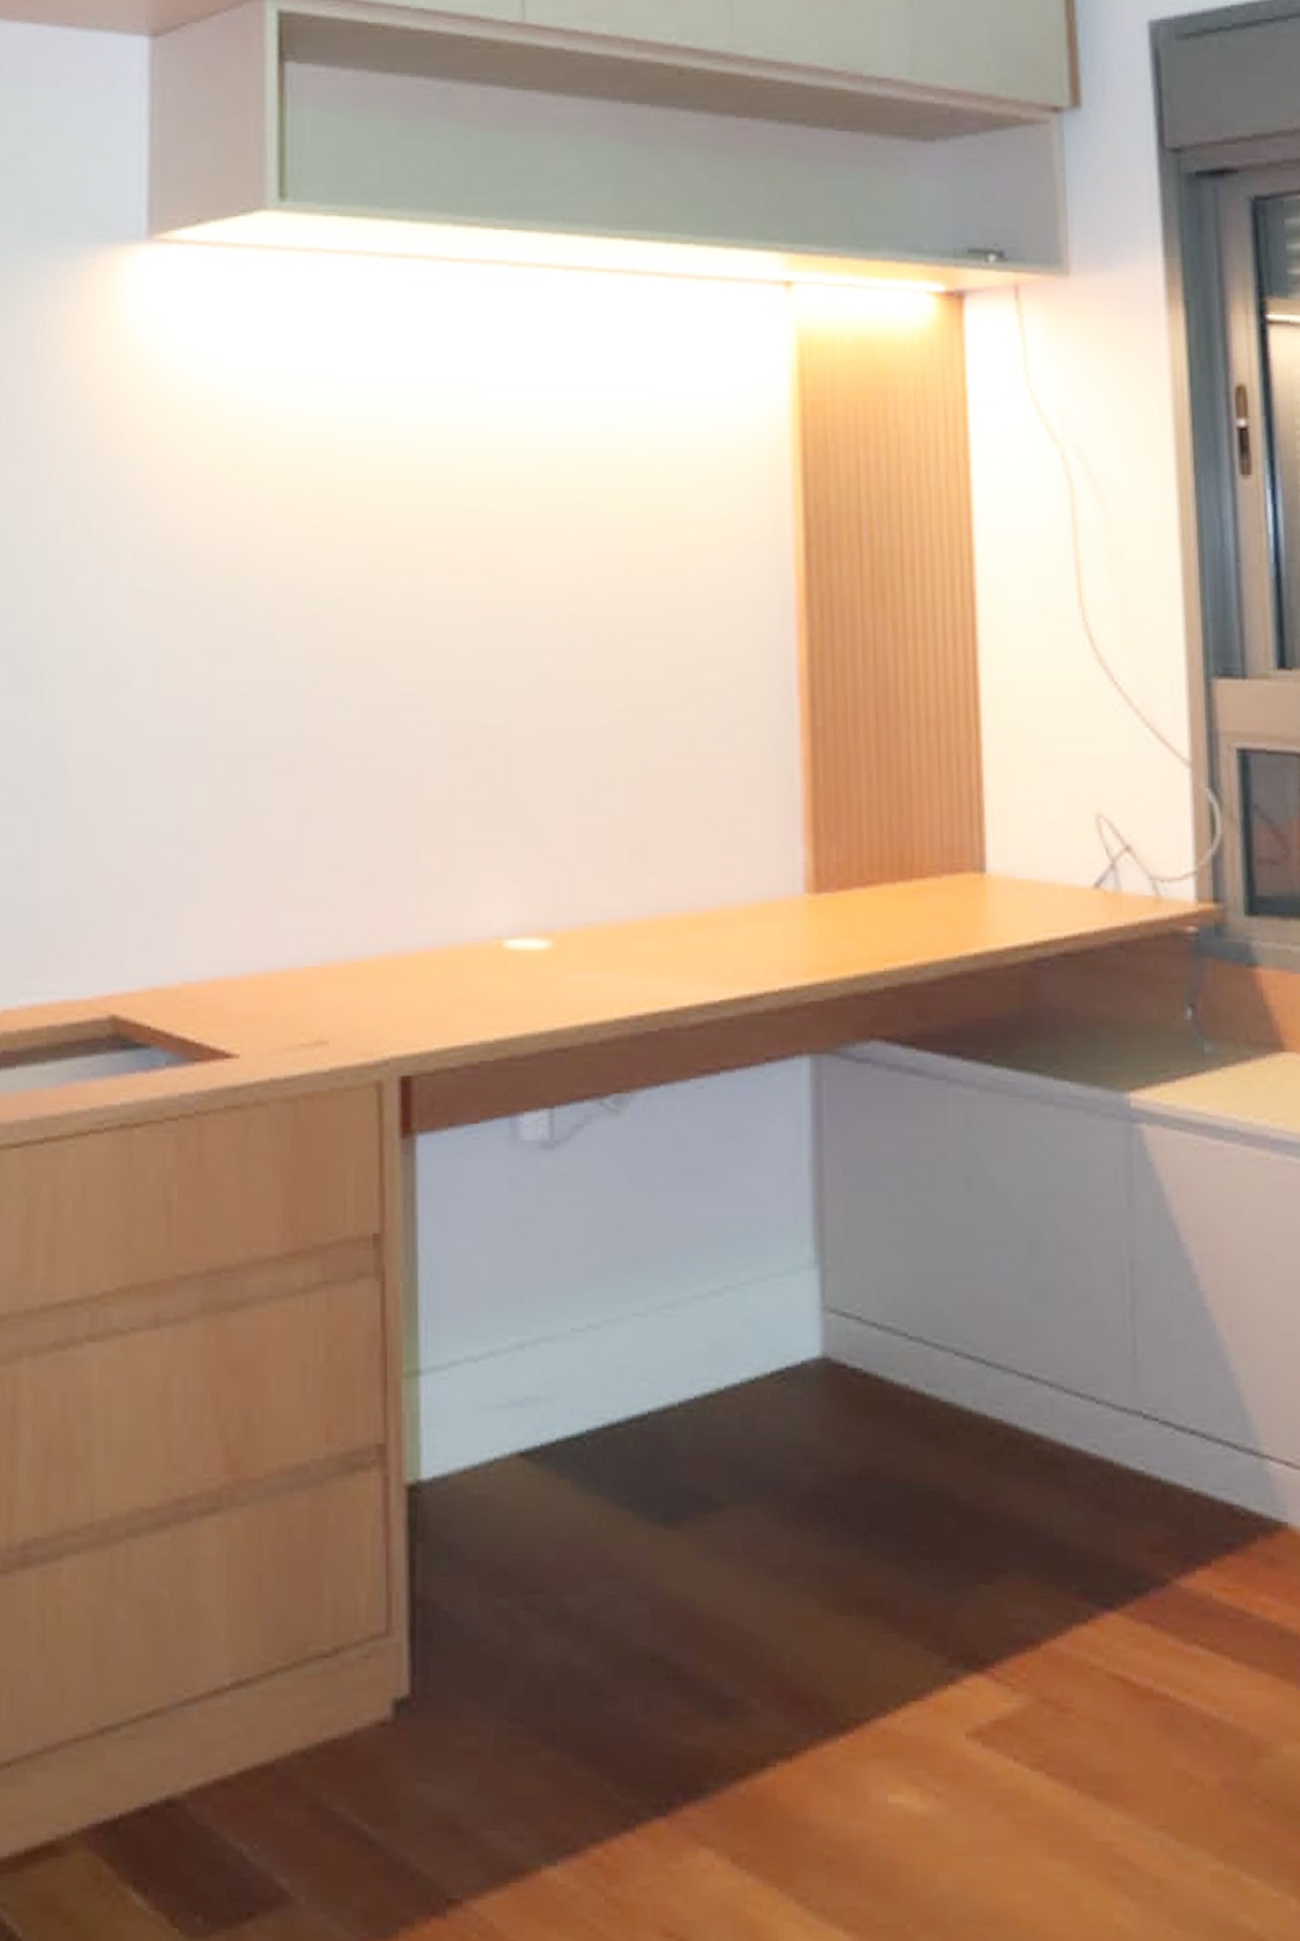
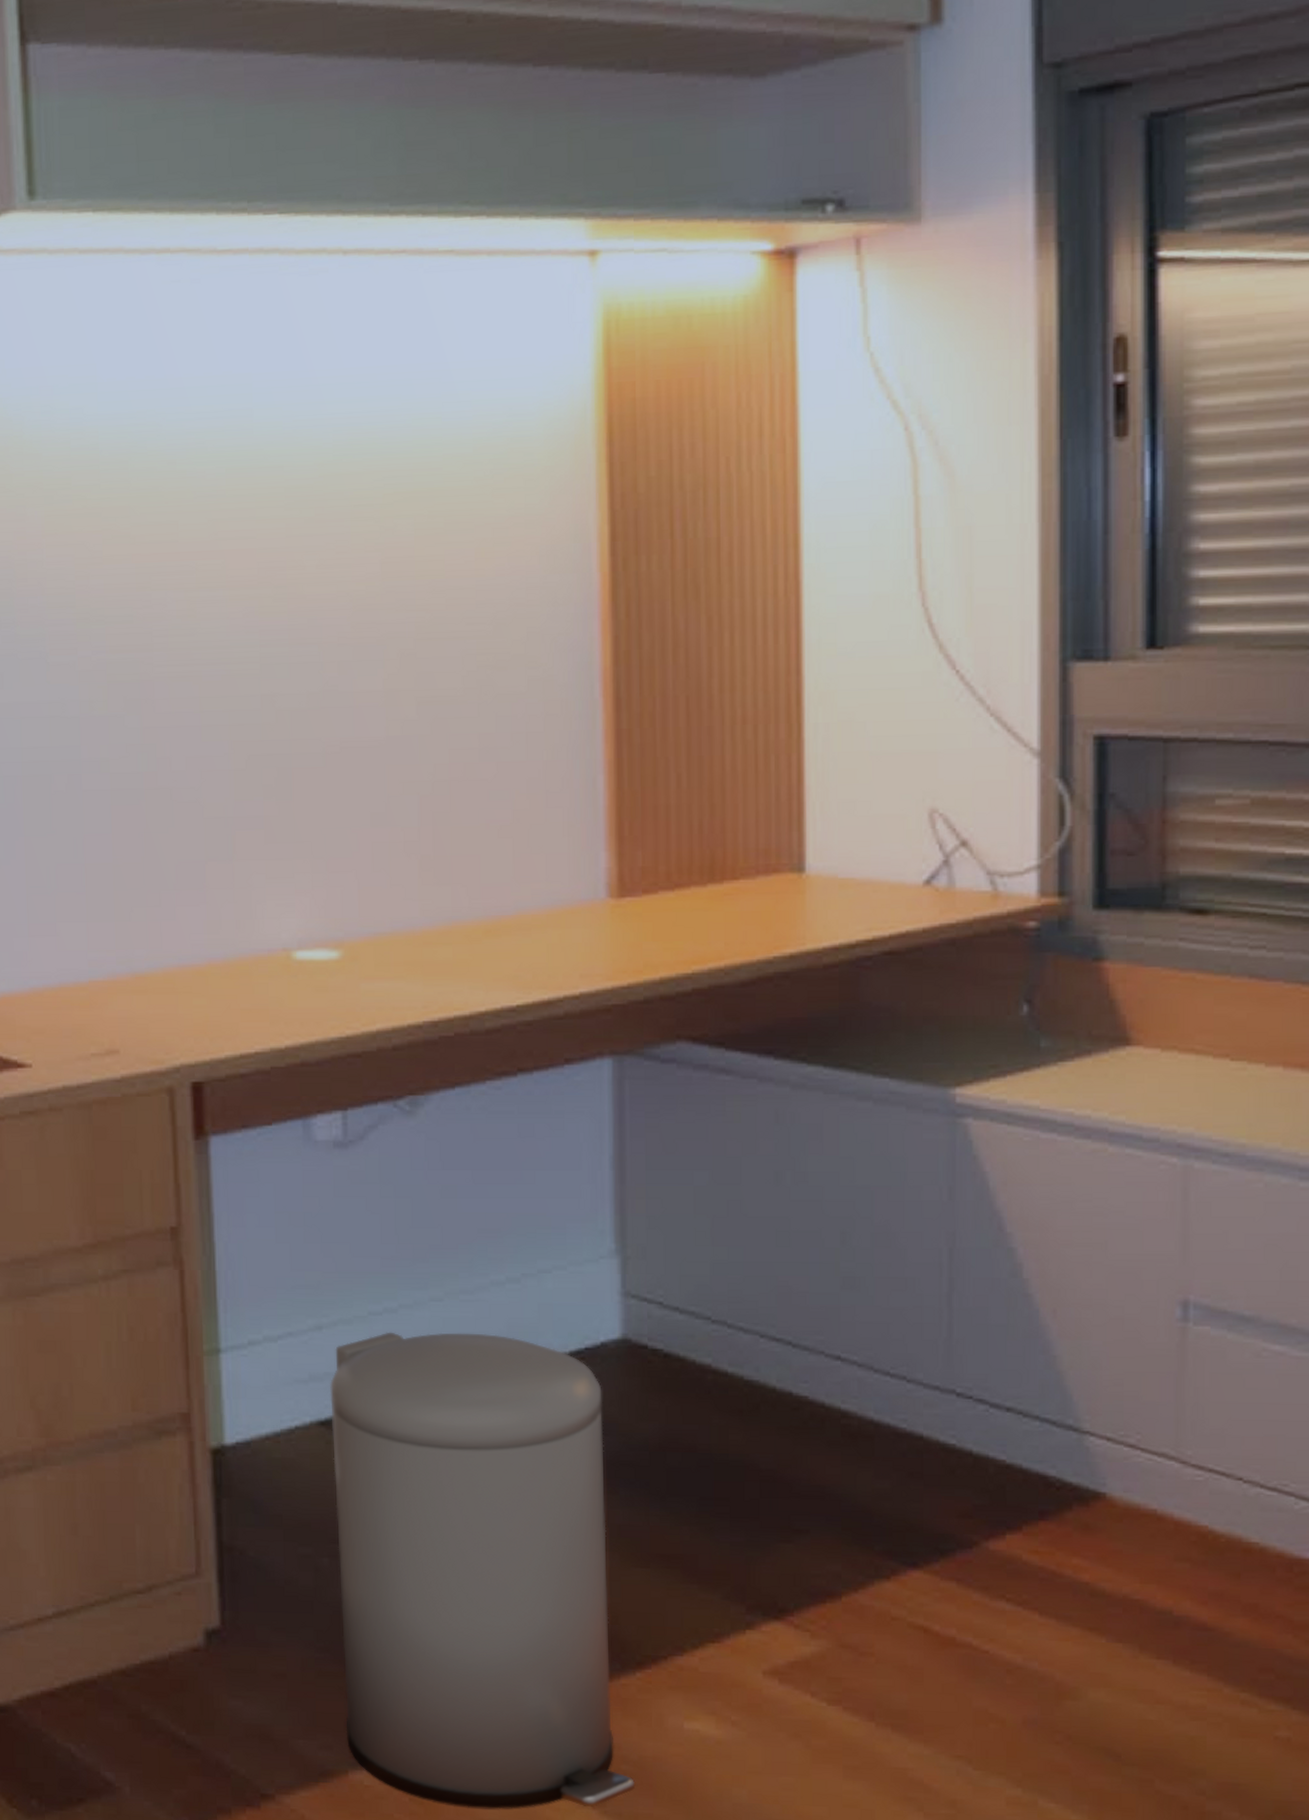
pedal bin: none [531,1350,839,1907] -> present [330,1332,635,1809]

